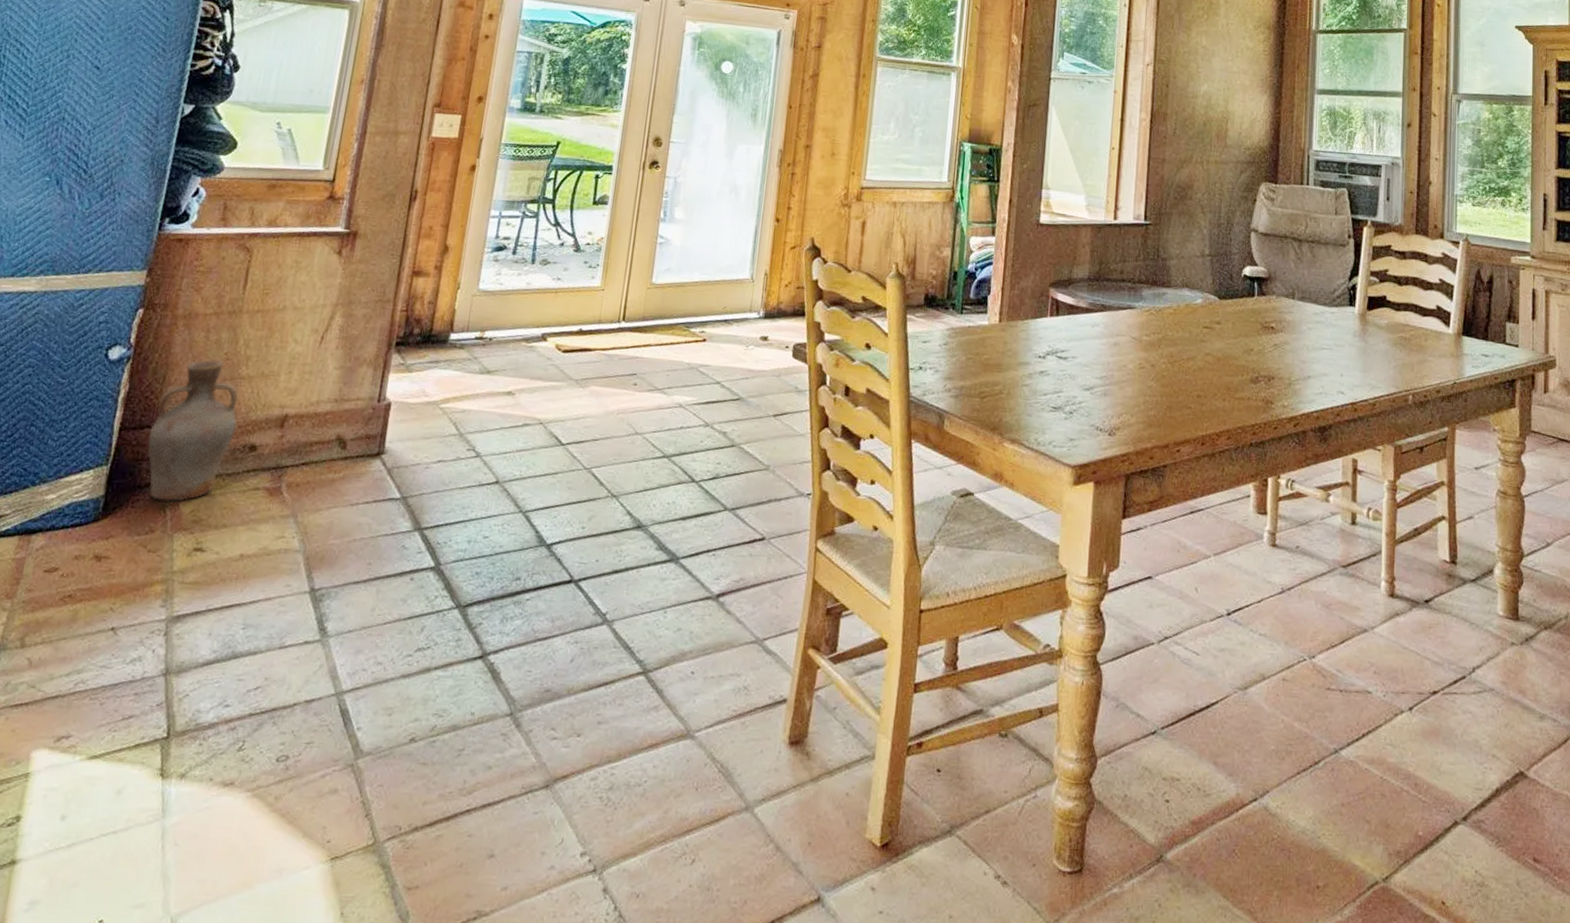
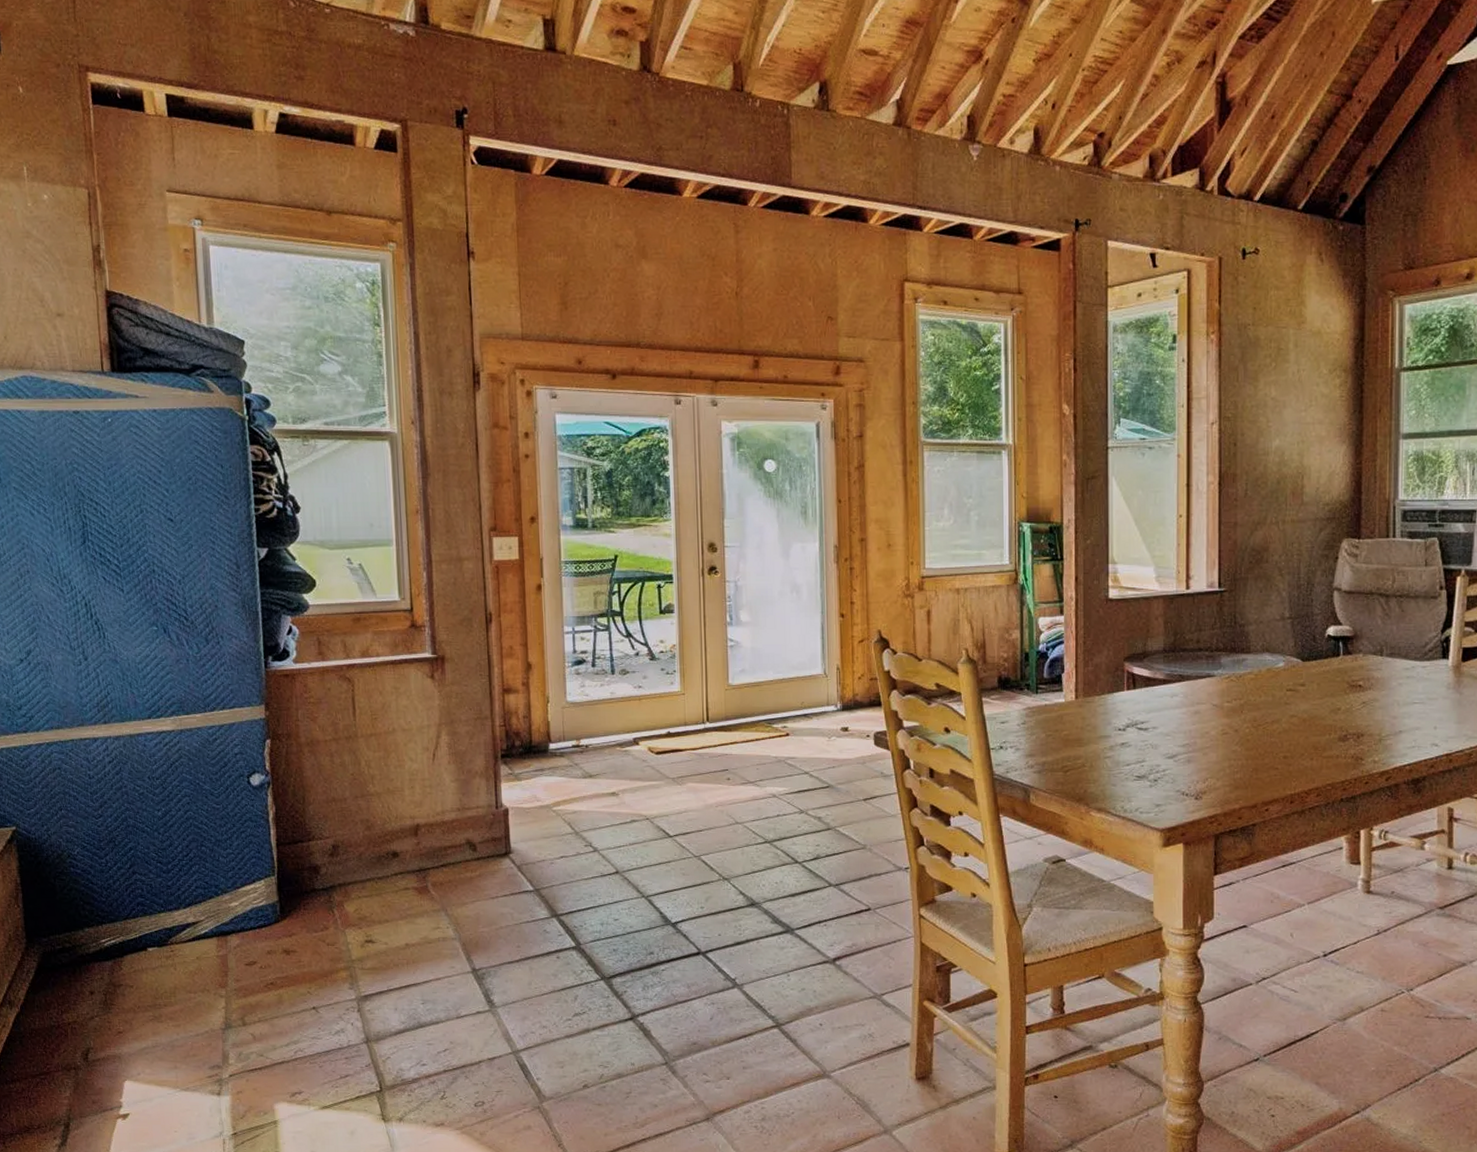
vase: present [148,358,239,502] -> none [303,779,377,903]

